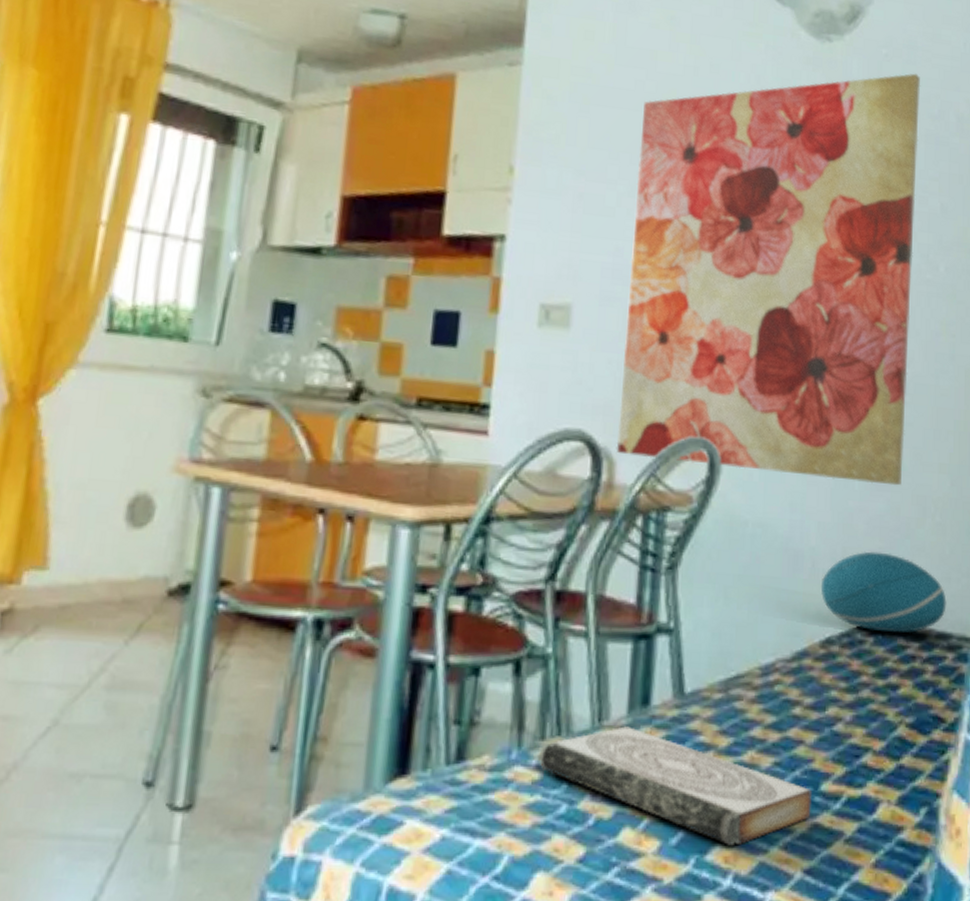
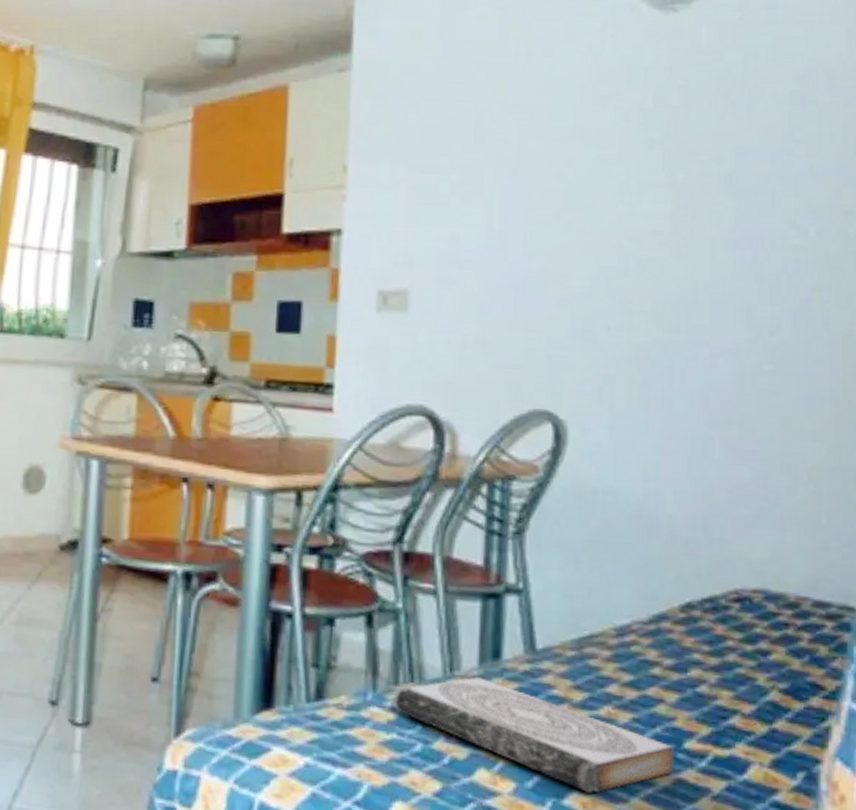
wall art: present [616,73,921,486] -> none [458,33,783,455]
cushion: present [820,551,947,633] -> none [679,519,824,601]

